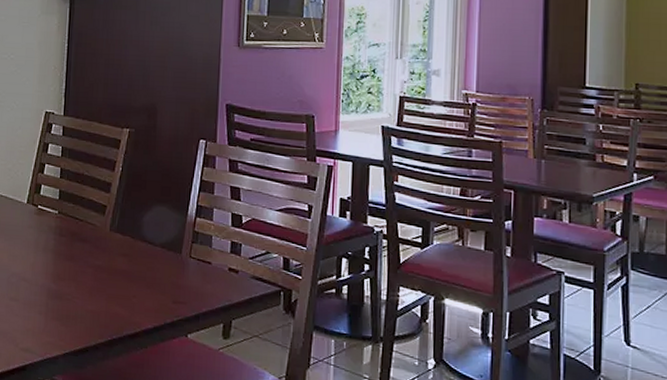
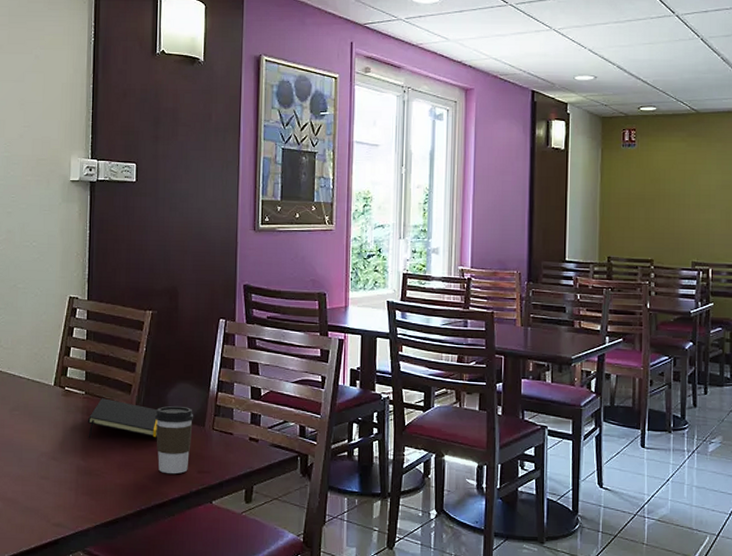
notepad: none [59,218,133,264] -> present [87,398,158,439]
coffee cup: none [130,230,171,303] -> present [155,406,194,474]

